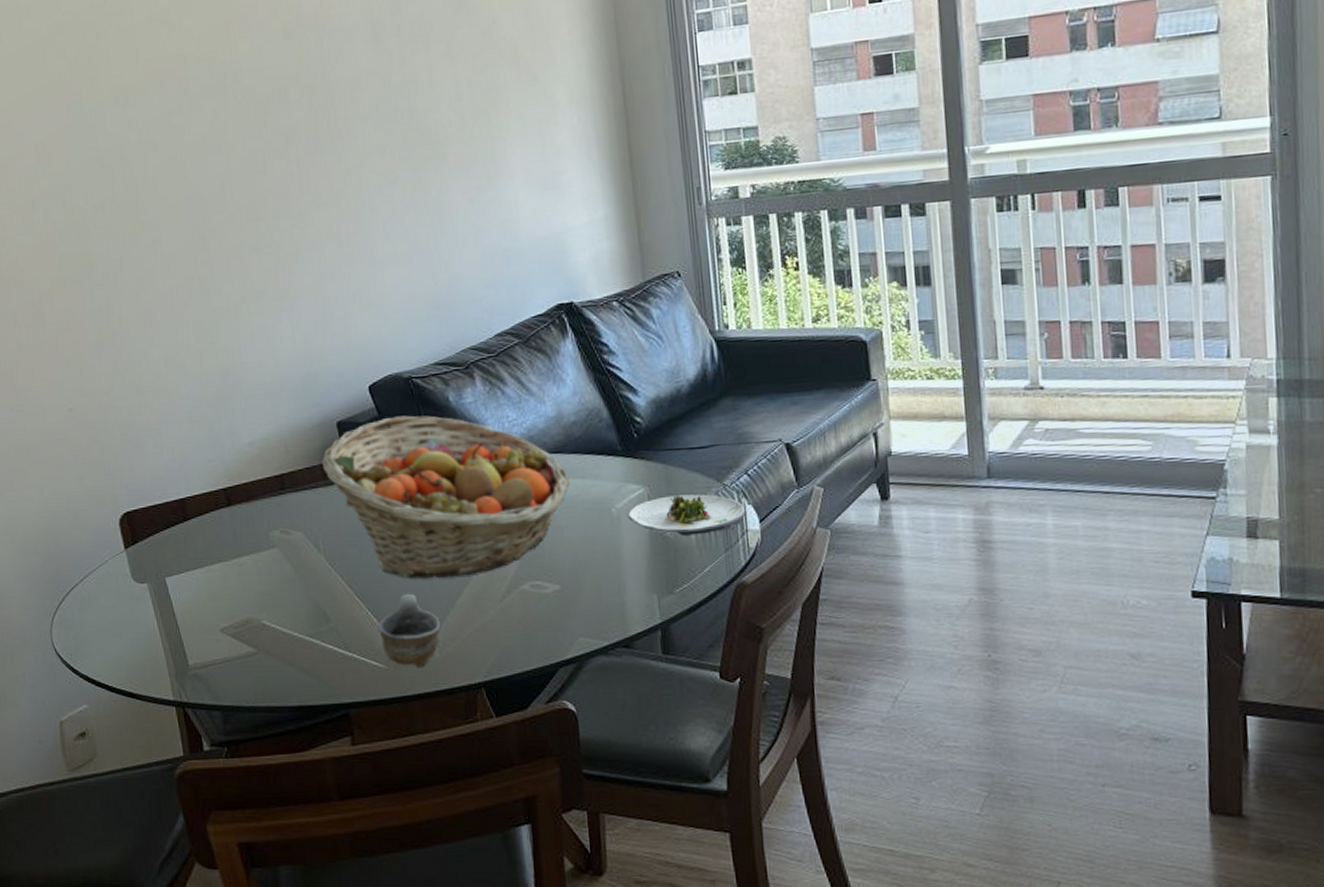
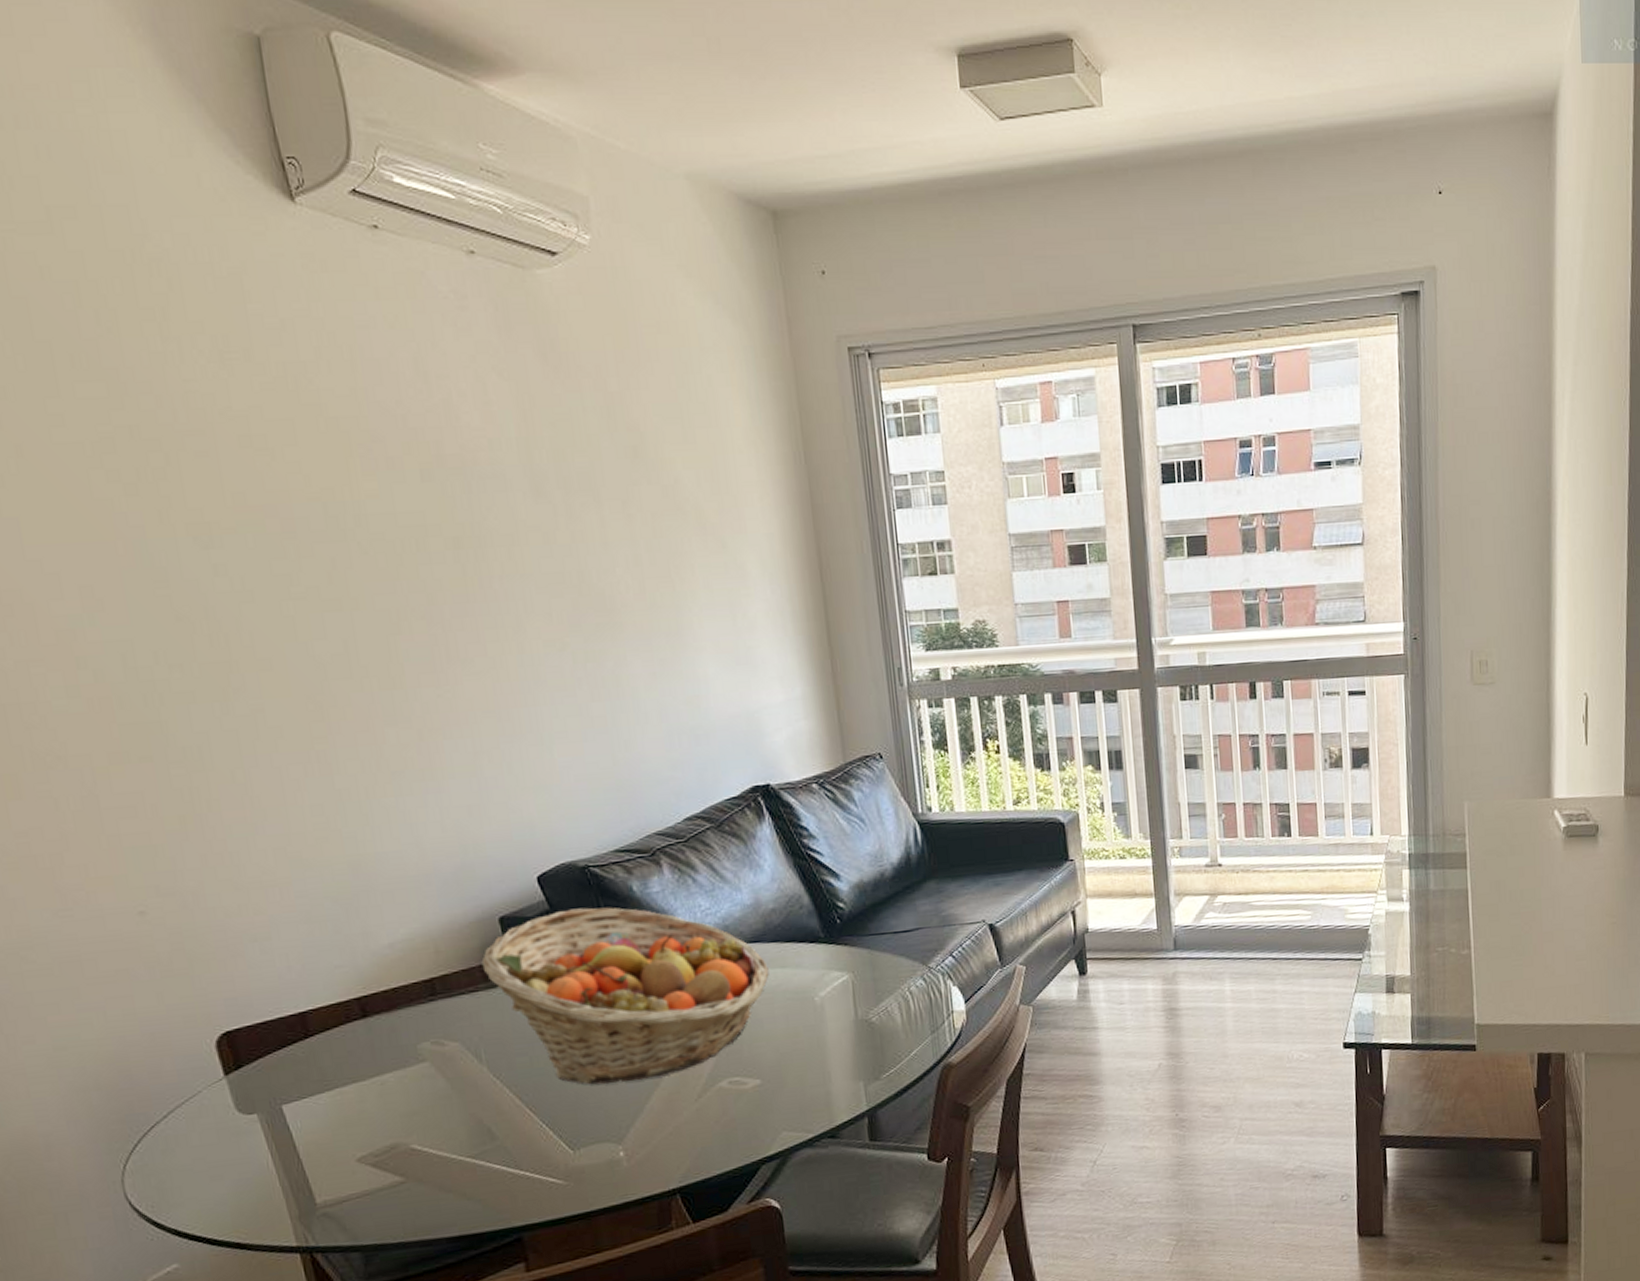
cup: present [378,594,441,667] -> none [554,1101,629,1179]
salad plate: present [628,494,746,536] -> none [832,977,951,1021]

